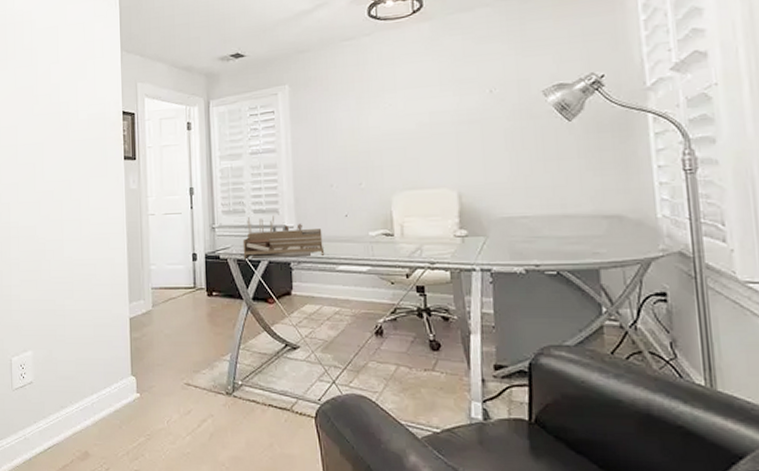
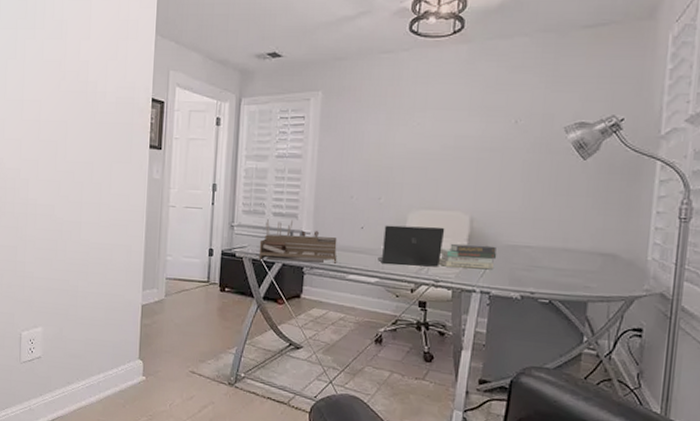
laptop: none [367,206,434,251] -> present [378,225,445,267]
books: none [431,220,493,247] -> present [438,243,497,270]

